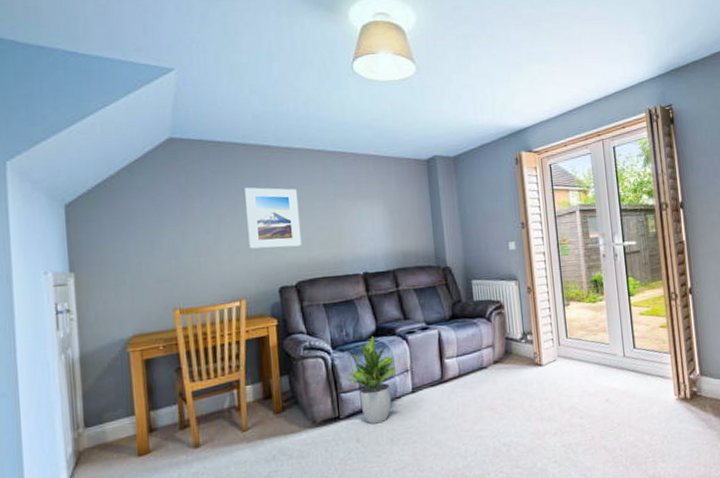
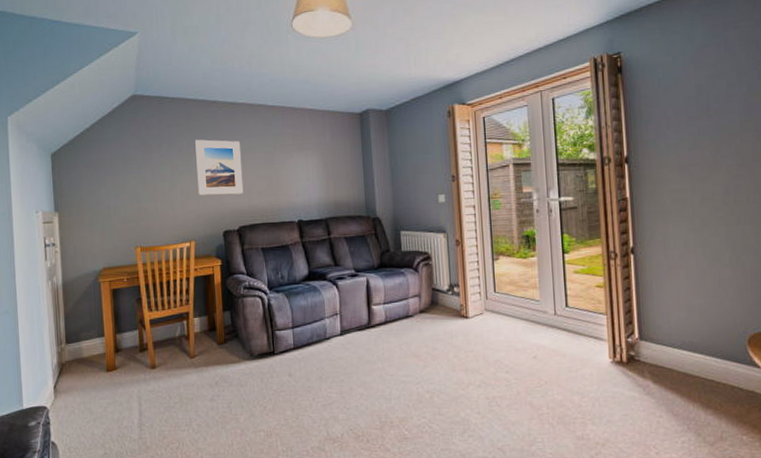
potted plant: present [346,335,397,424] -> none [281,279,327,361]

